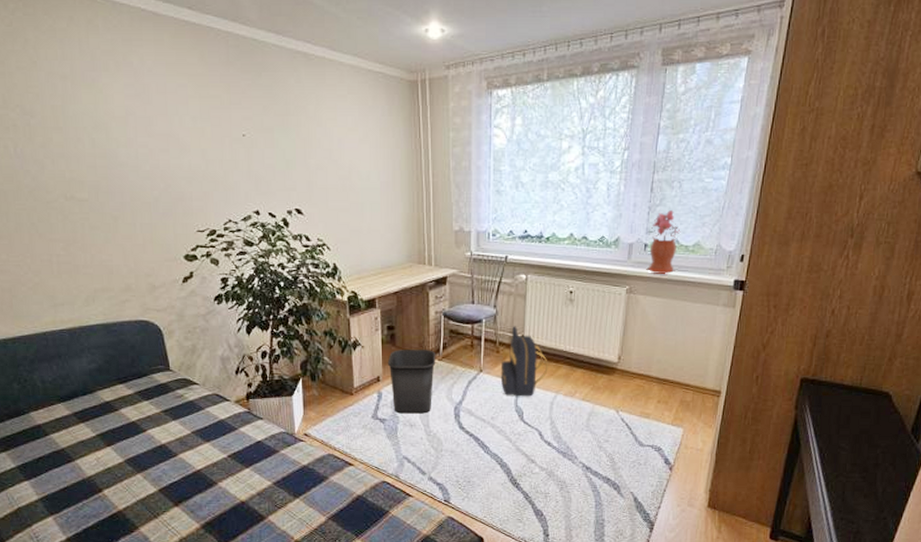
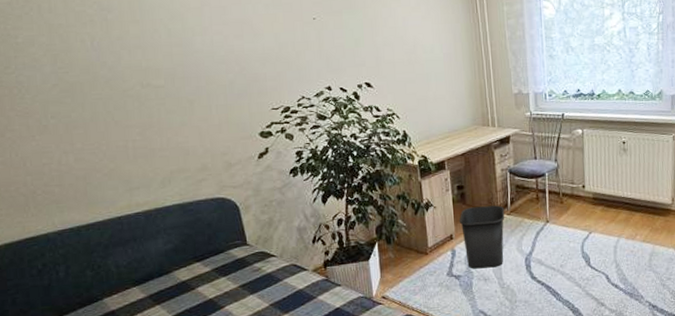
backpack: present [500,326,548,395] -> none [565,177,609,243]

